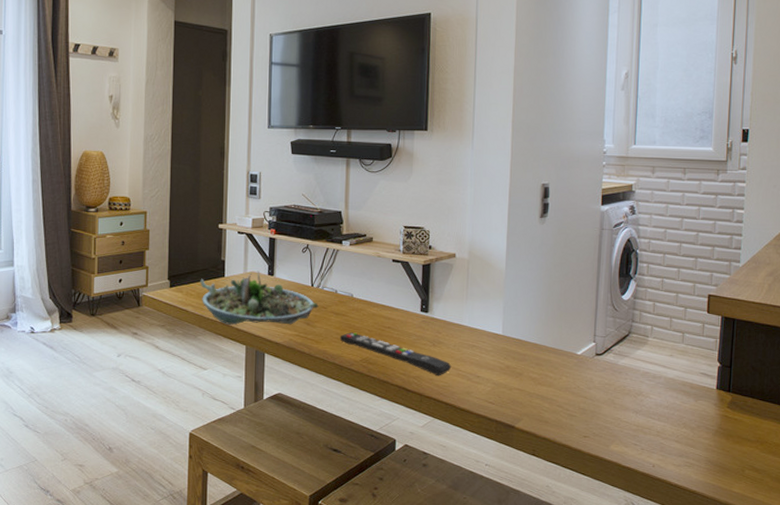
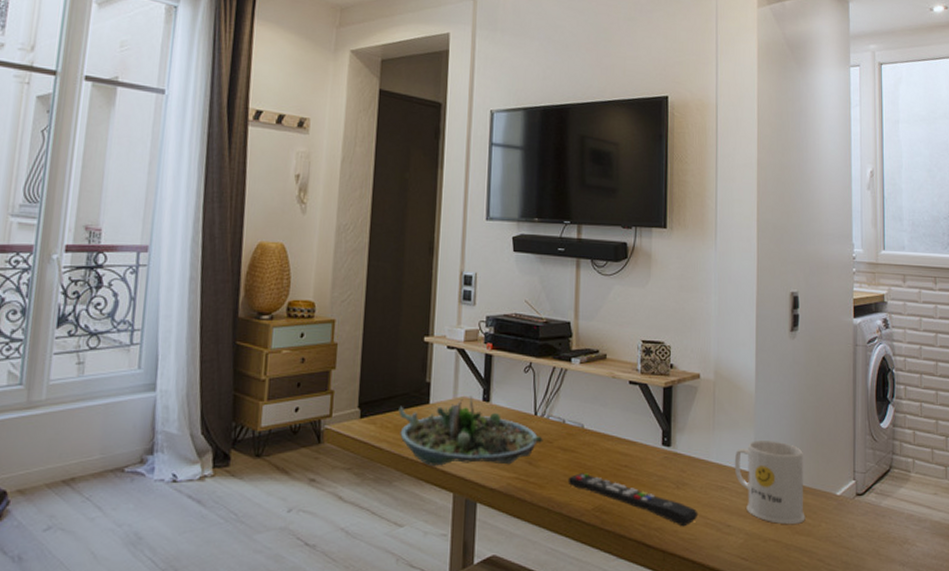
mug: none [484,309,548,378] -> present [734,440,805,525]

